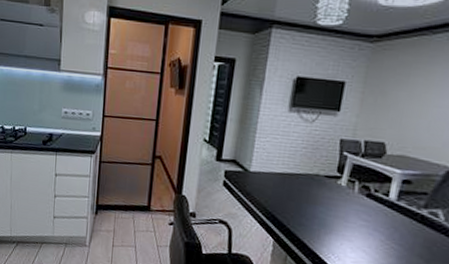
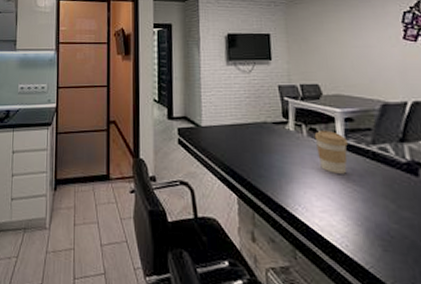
coffee cup: none [363,189,399,232] -> present [314,131,348,174]

